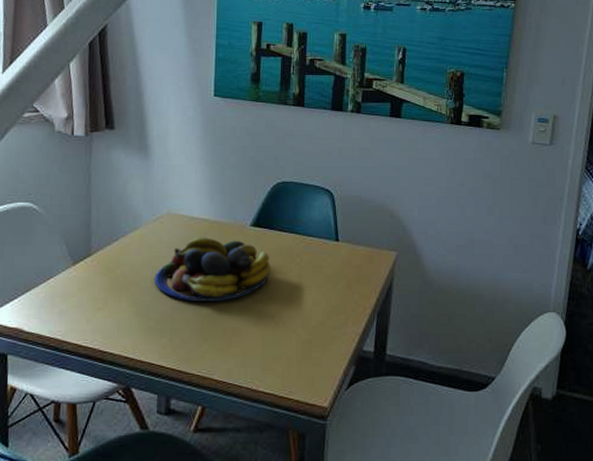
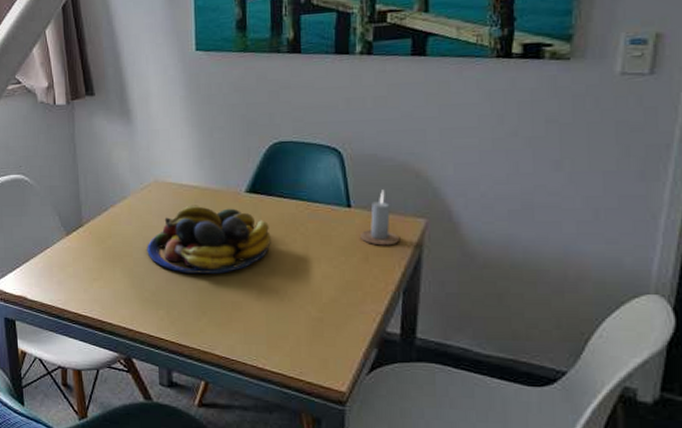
candle: none [345,226,376,275] -> present [360,190,399,246]

